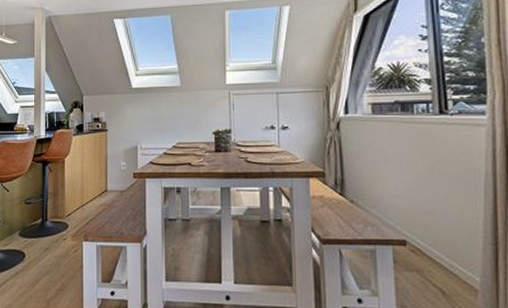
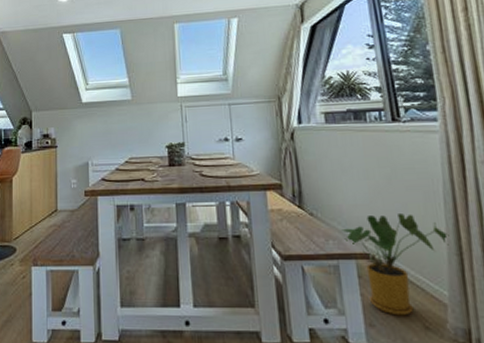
house plant: none [381,204,487,299] -> present [342,214,449,316]

